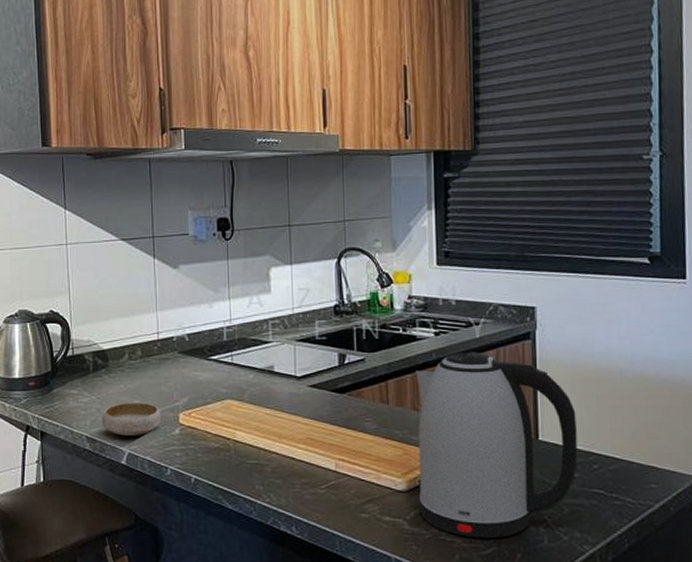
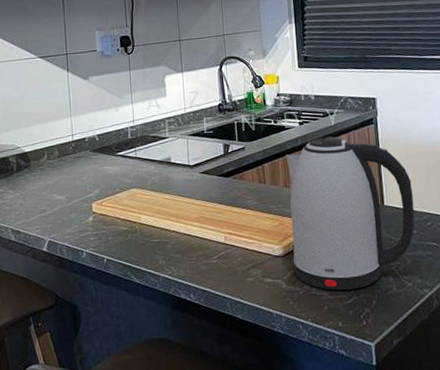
bowl: present [102,401,161,436] -> none [25,195,76,226]

